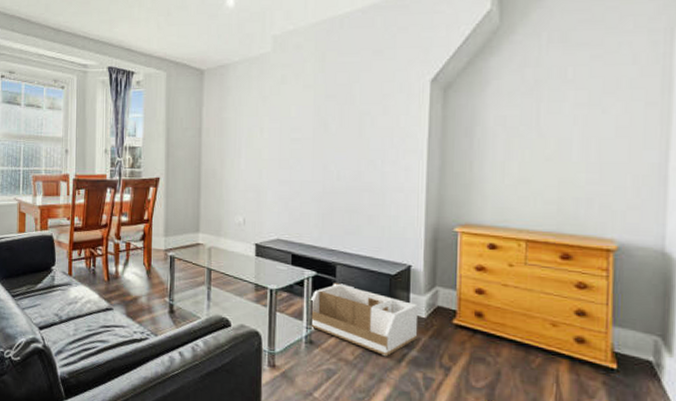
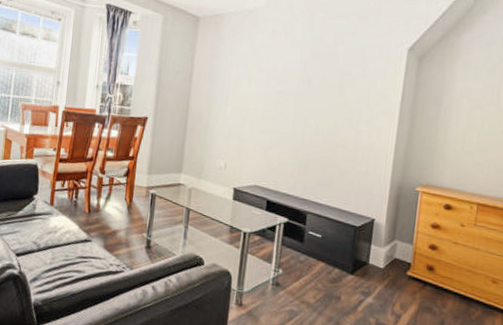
storage bin: present [308,282,418,357] -> none [277,229,377,302]

